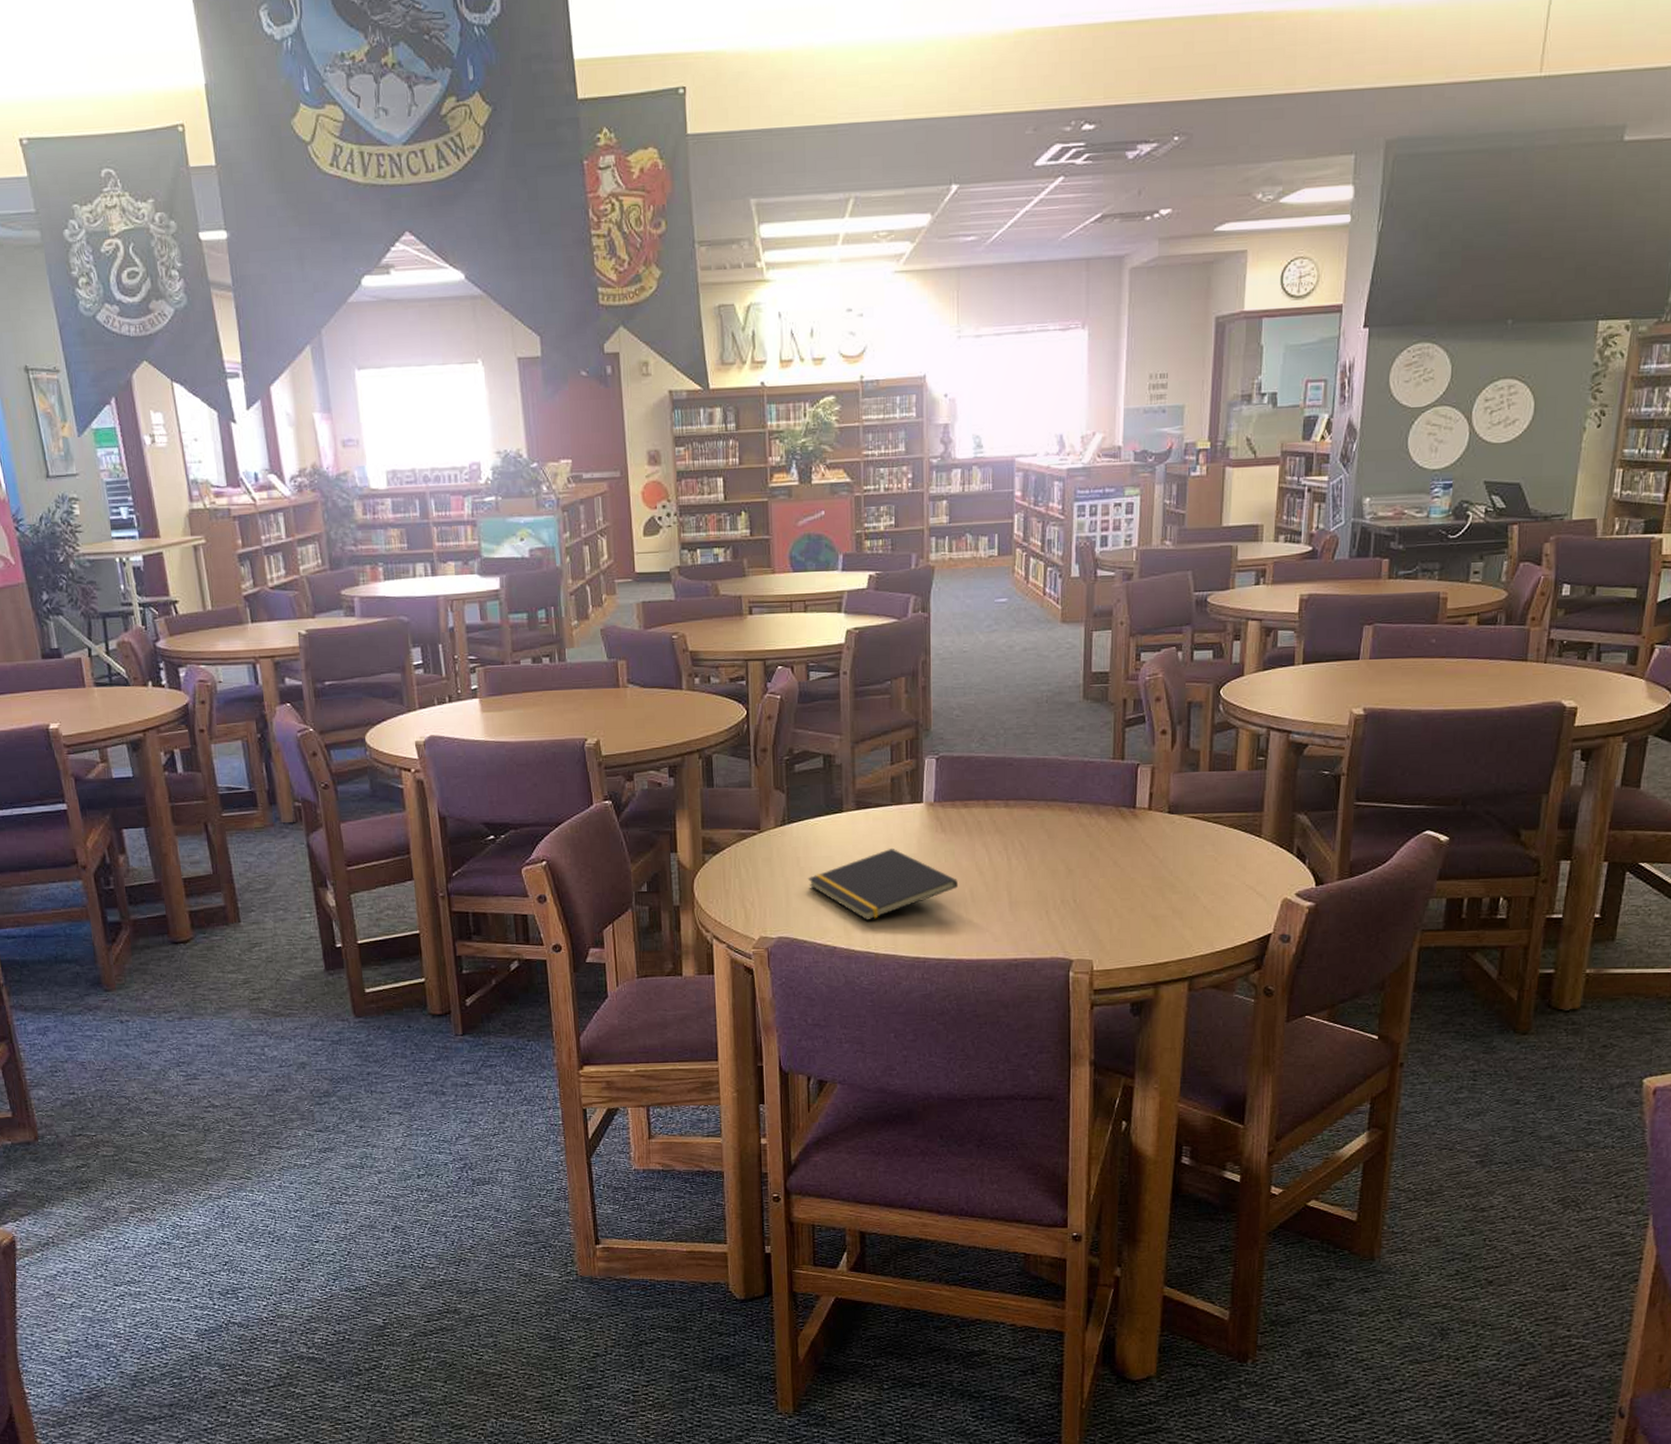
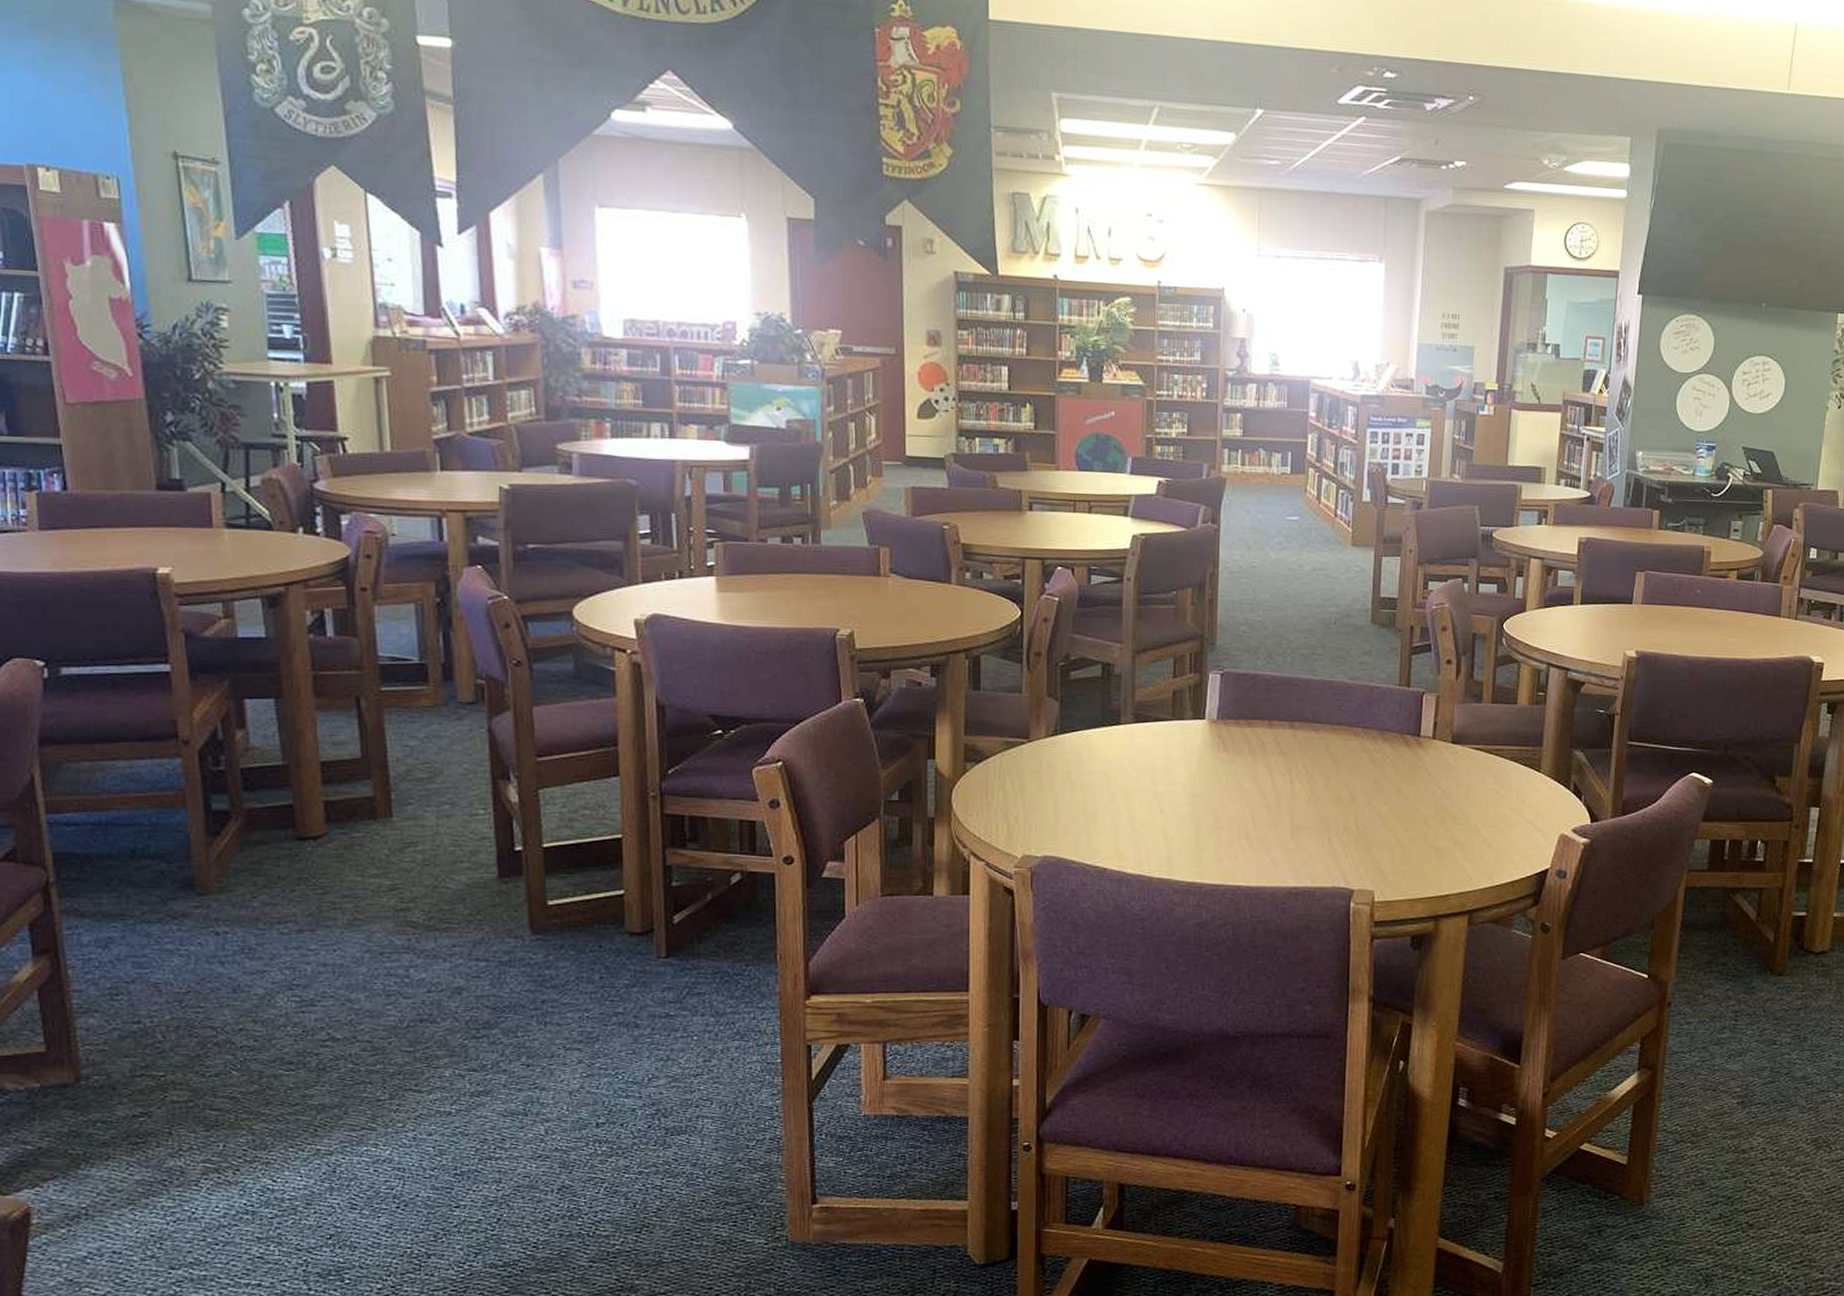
notepad: present [807,847,958,922] -> none [1078,765,1239,842]

